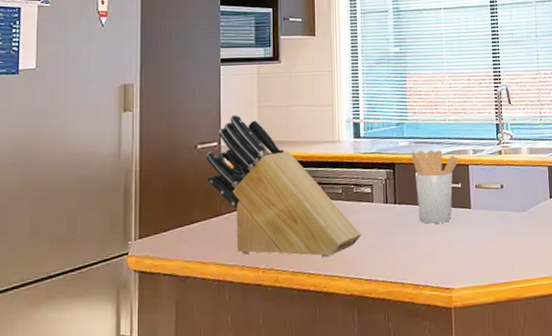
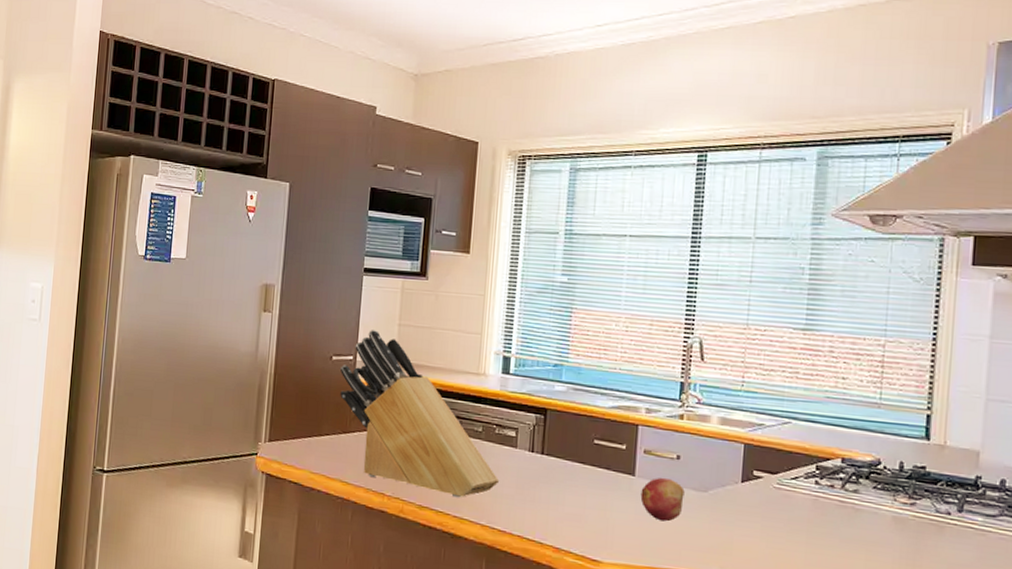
utensil holder: present [411,150,459,224] -> none [568,399,627,486]
fruit: none [477,205,510,243] -> present [640,477,685,522]

